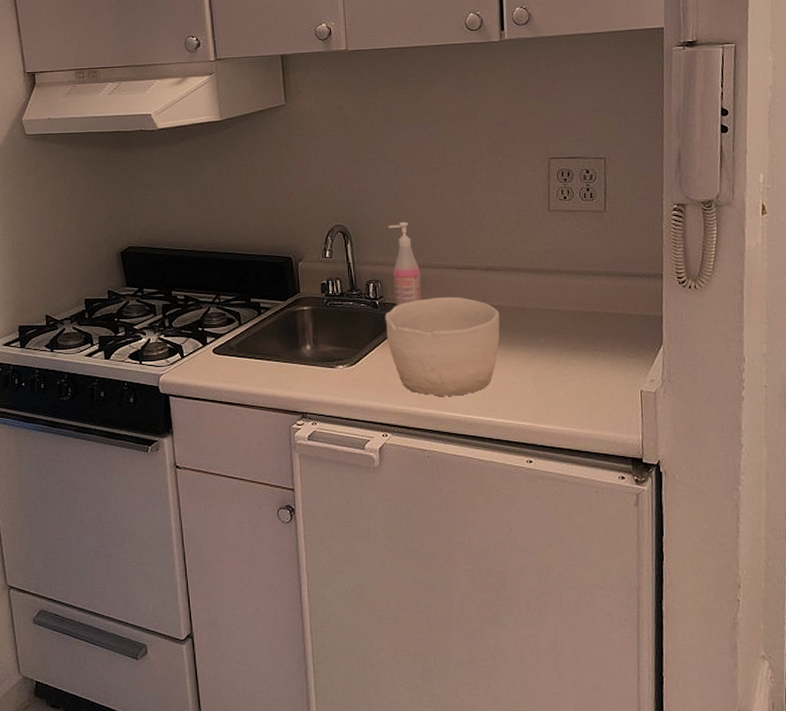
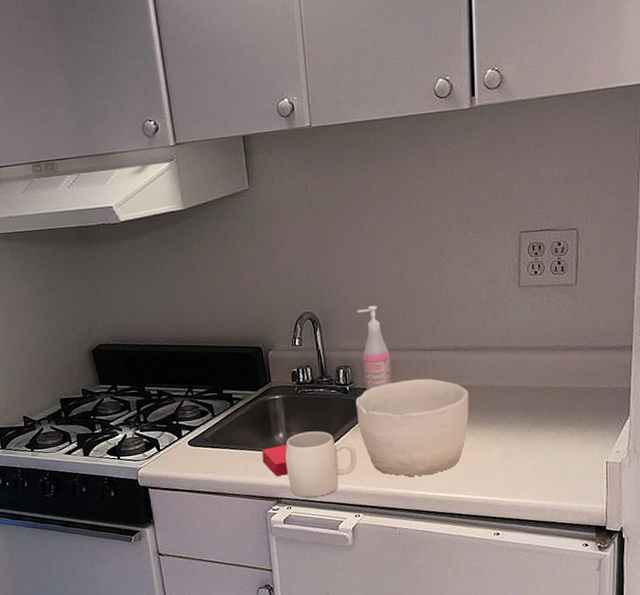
sponge: none [288,357,314,389] -> present [262,445,288,476]
mug: none [312,345,386,413] -> present [285,431,357,498]

